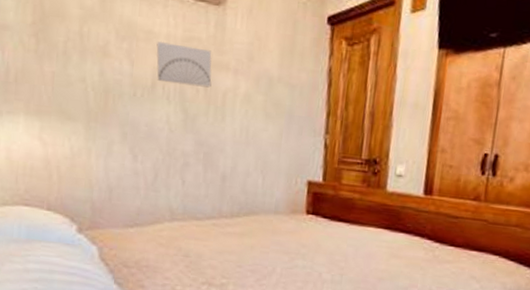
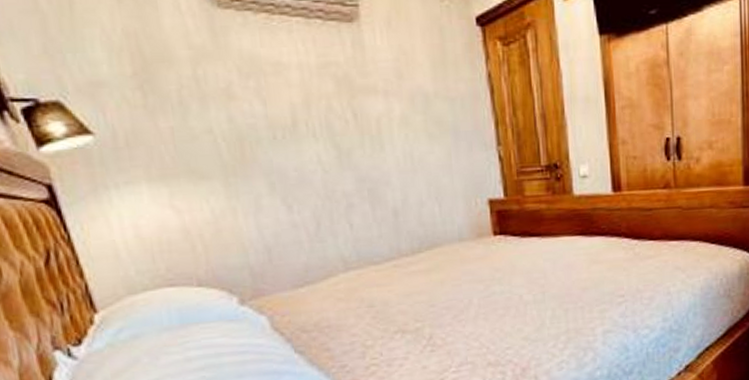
wall art: present [156,41,212,88] -> none [288,72,361,119]

